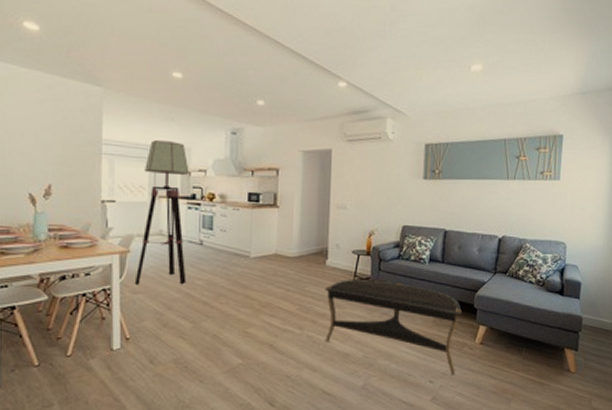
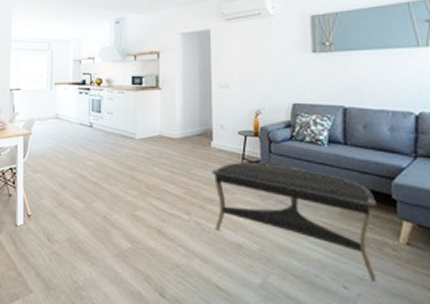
floor lamp: present [134,140,189,284] -> none [35,34,80,164]

